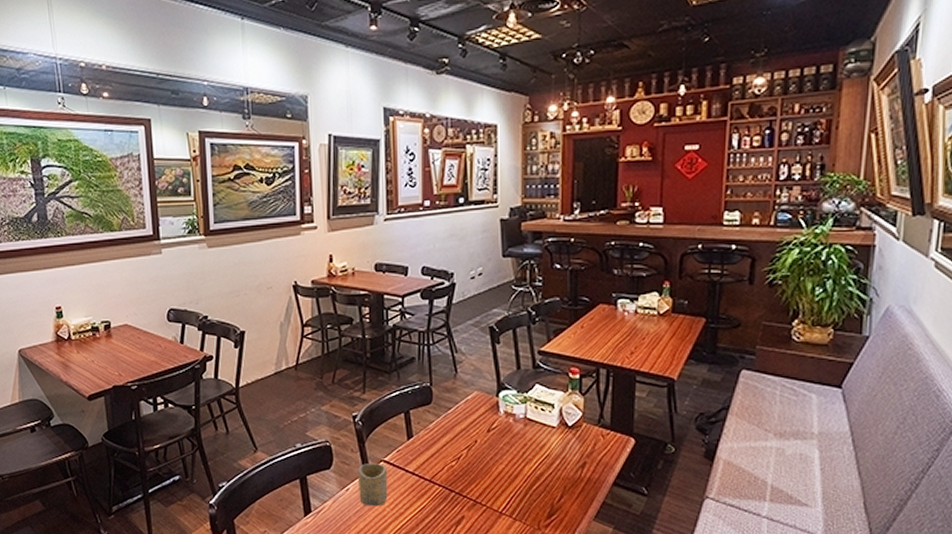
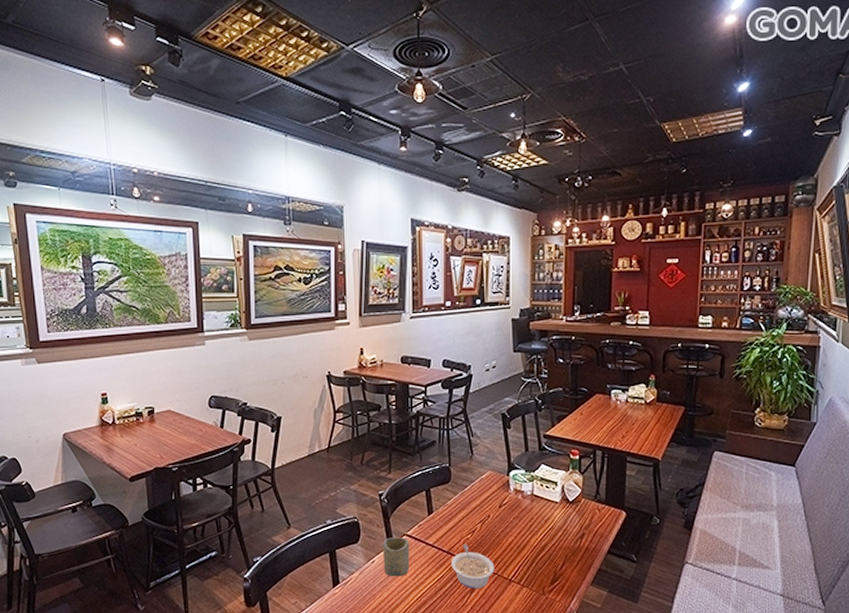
legume: none [433,472,483,521] -> present [450,544,495,589]

